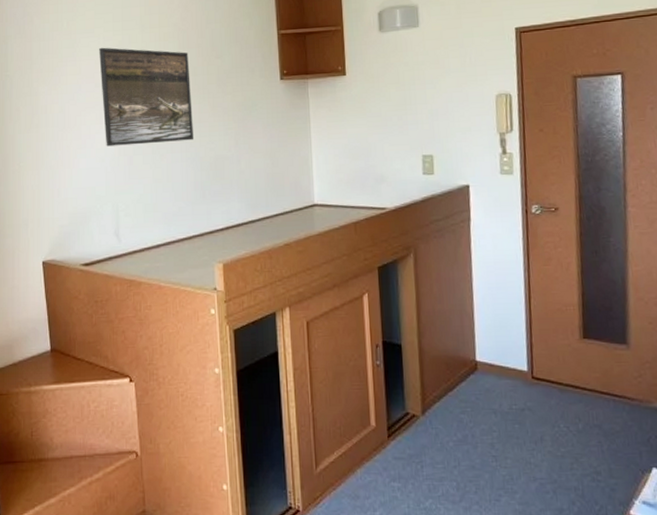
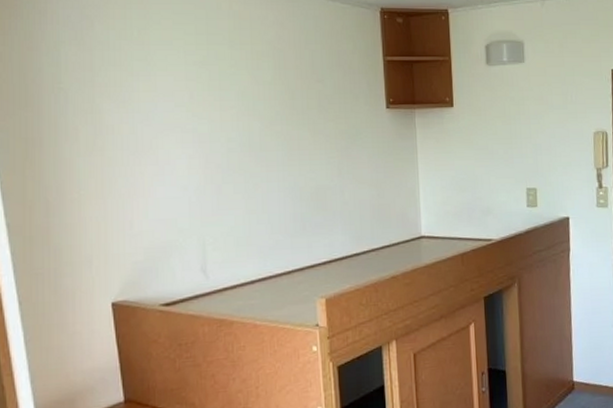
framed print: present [99,47,195,147] -> none [179,62,293,174]

